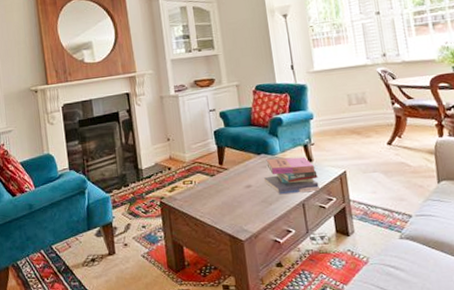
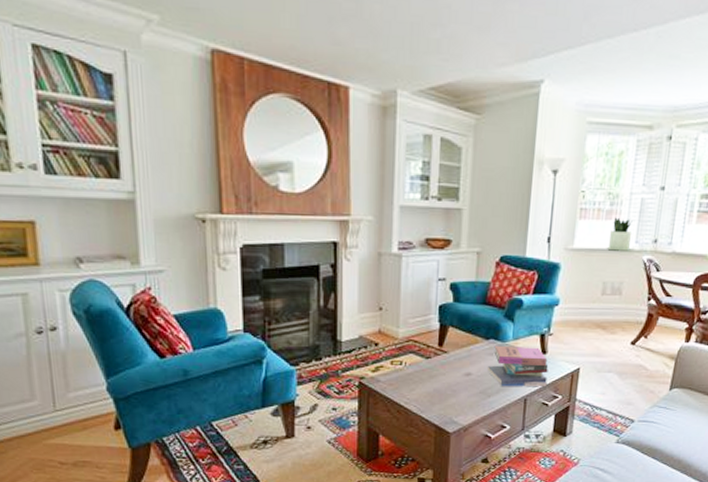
planter: none [342,41,365,69] -> present [606,217,633,251]

